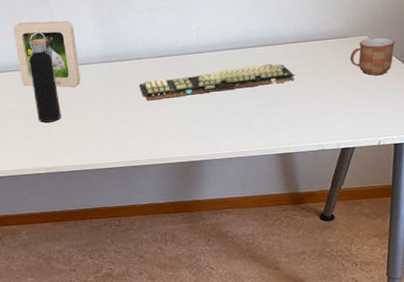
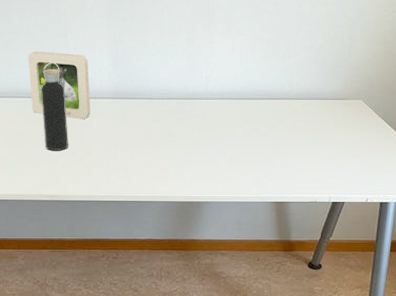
keyboard: present [139,63,296,100] -> none [147,116,295,139]
mug: present [350,37,396,75] -> none [346,103,387,137]

